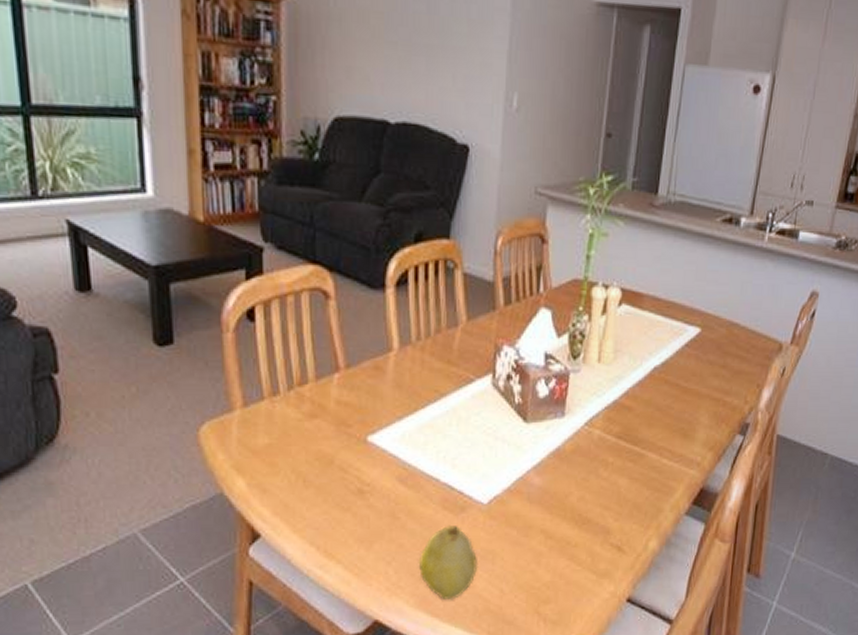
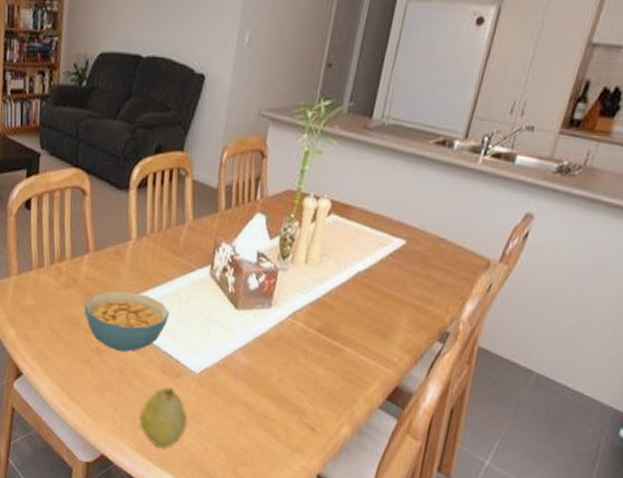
cereal bowl: none [338,414,448,491] -> present [84,291,170,353]

